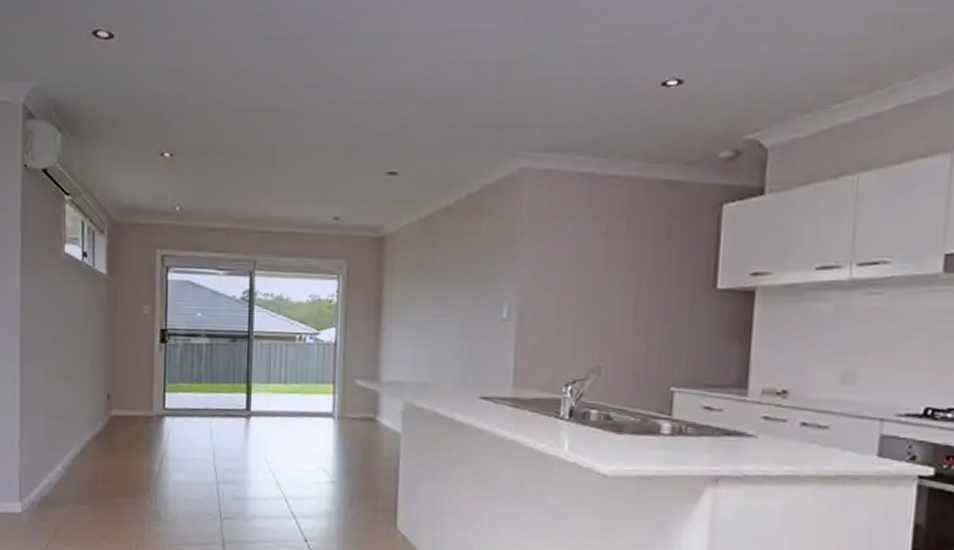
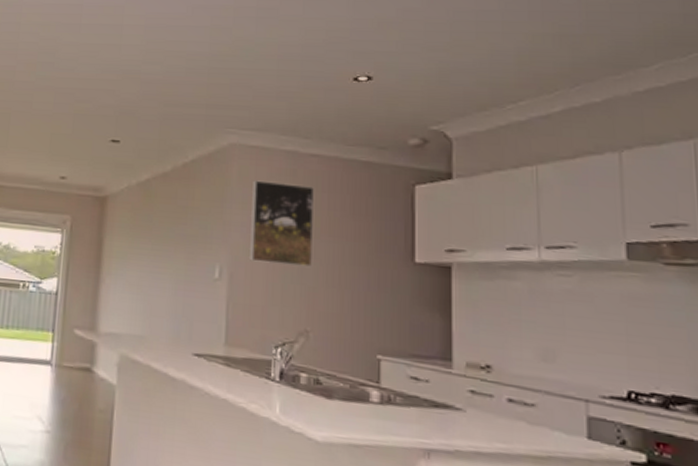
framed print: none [540,209,612,300] -> present [249,180,314,267]

